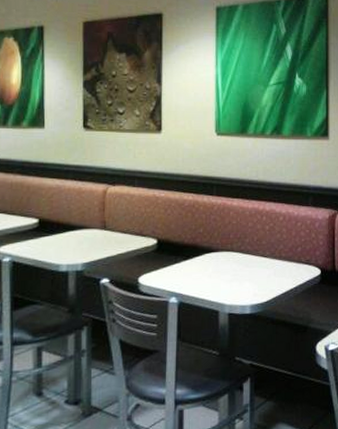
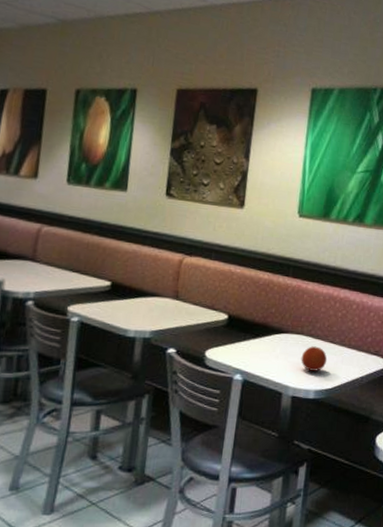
fruit: none [234,261,260,287] -> present [301,346,328,371]

